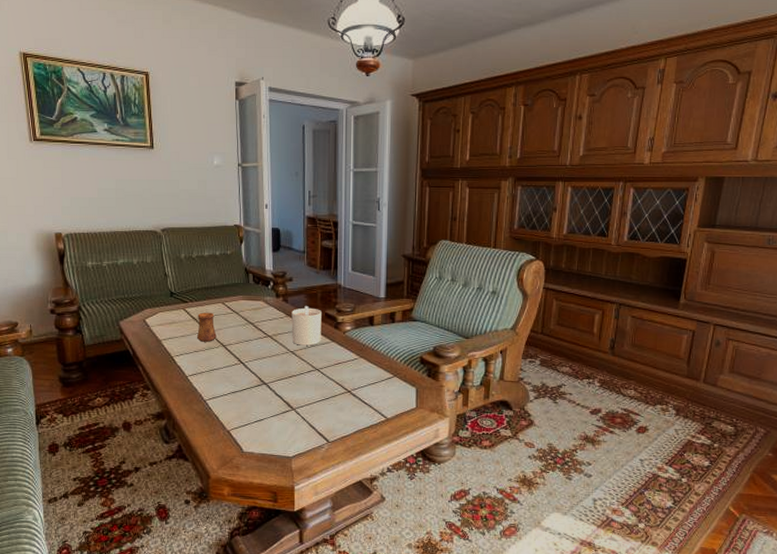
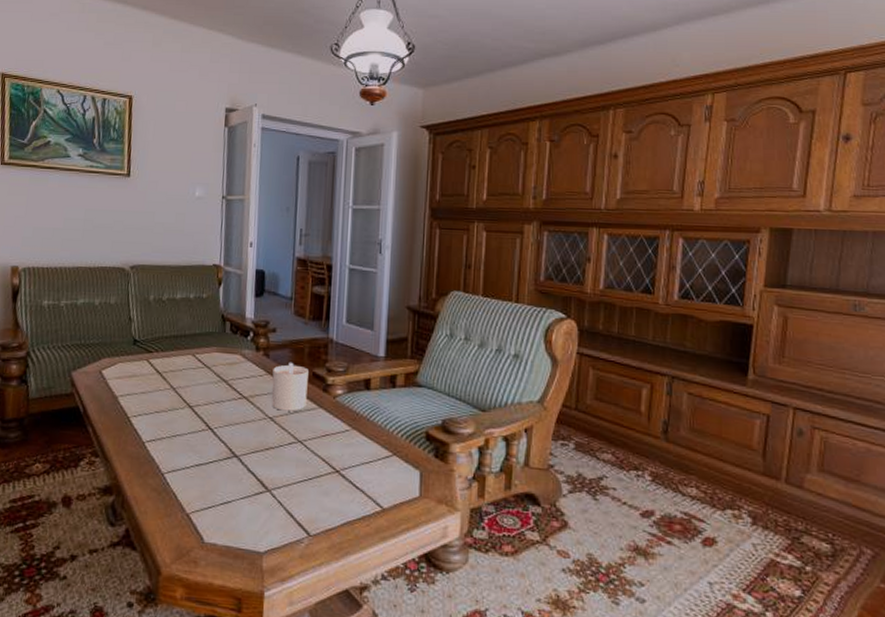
cup: present [197,312,217,342] -> none [160,365,183,402]

